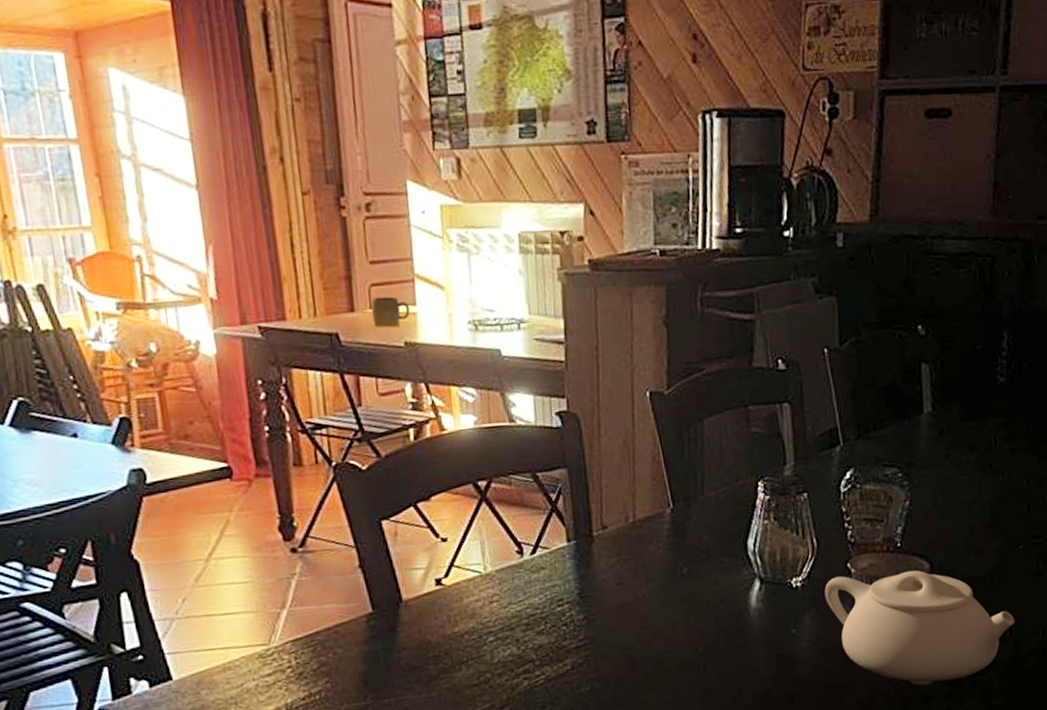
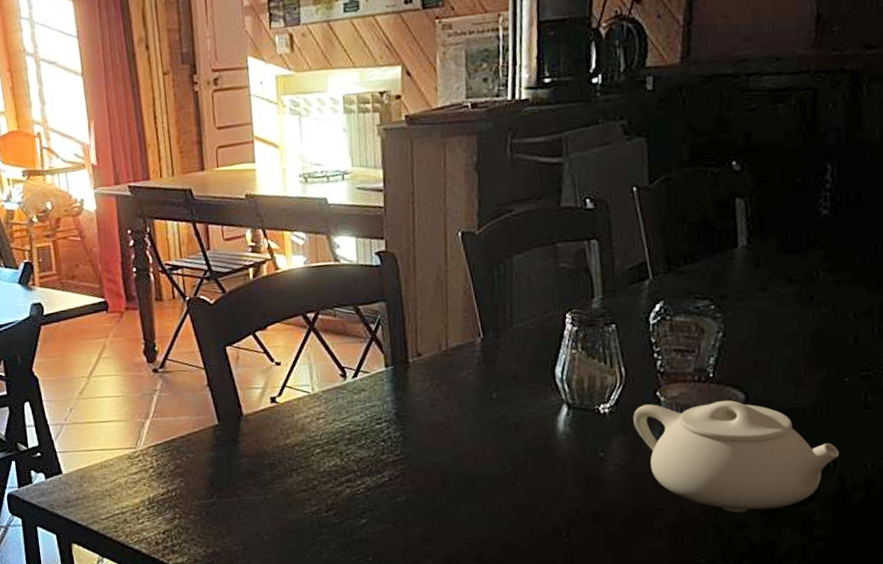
mug: present [371,296,410,328] -> none [218,156,250,184]

